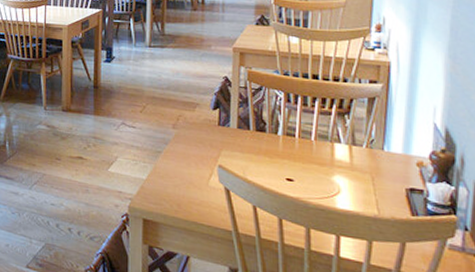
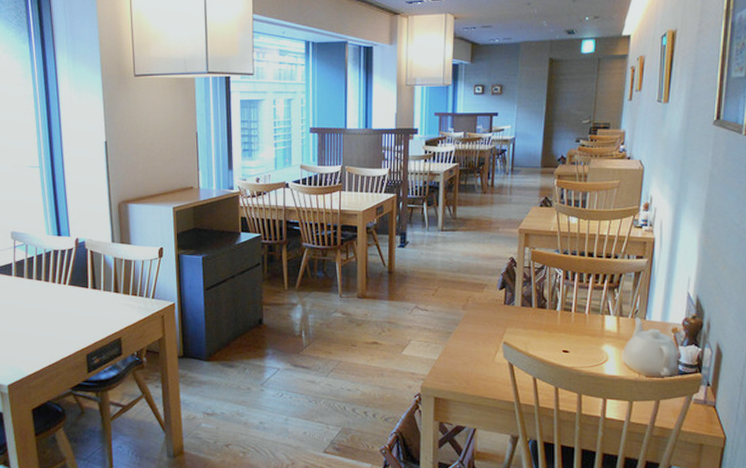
teapot: none [355,146,430,218] -> present [621,316,681,378]

